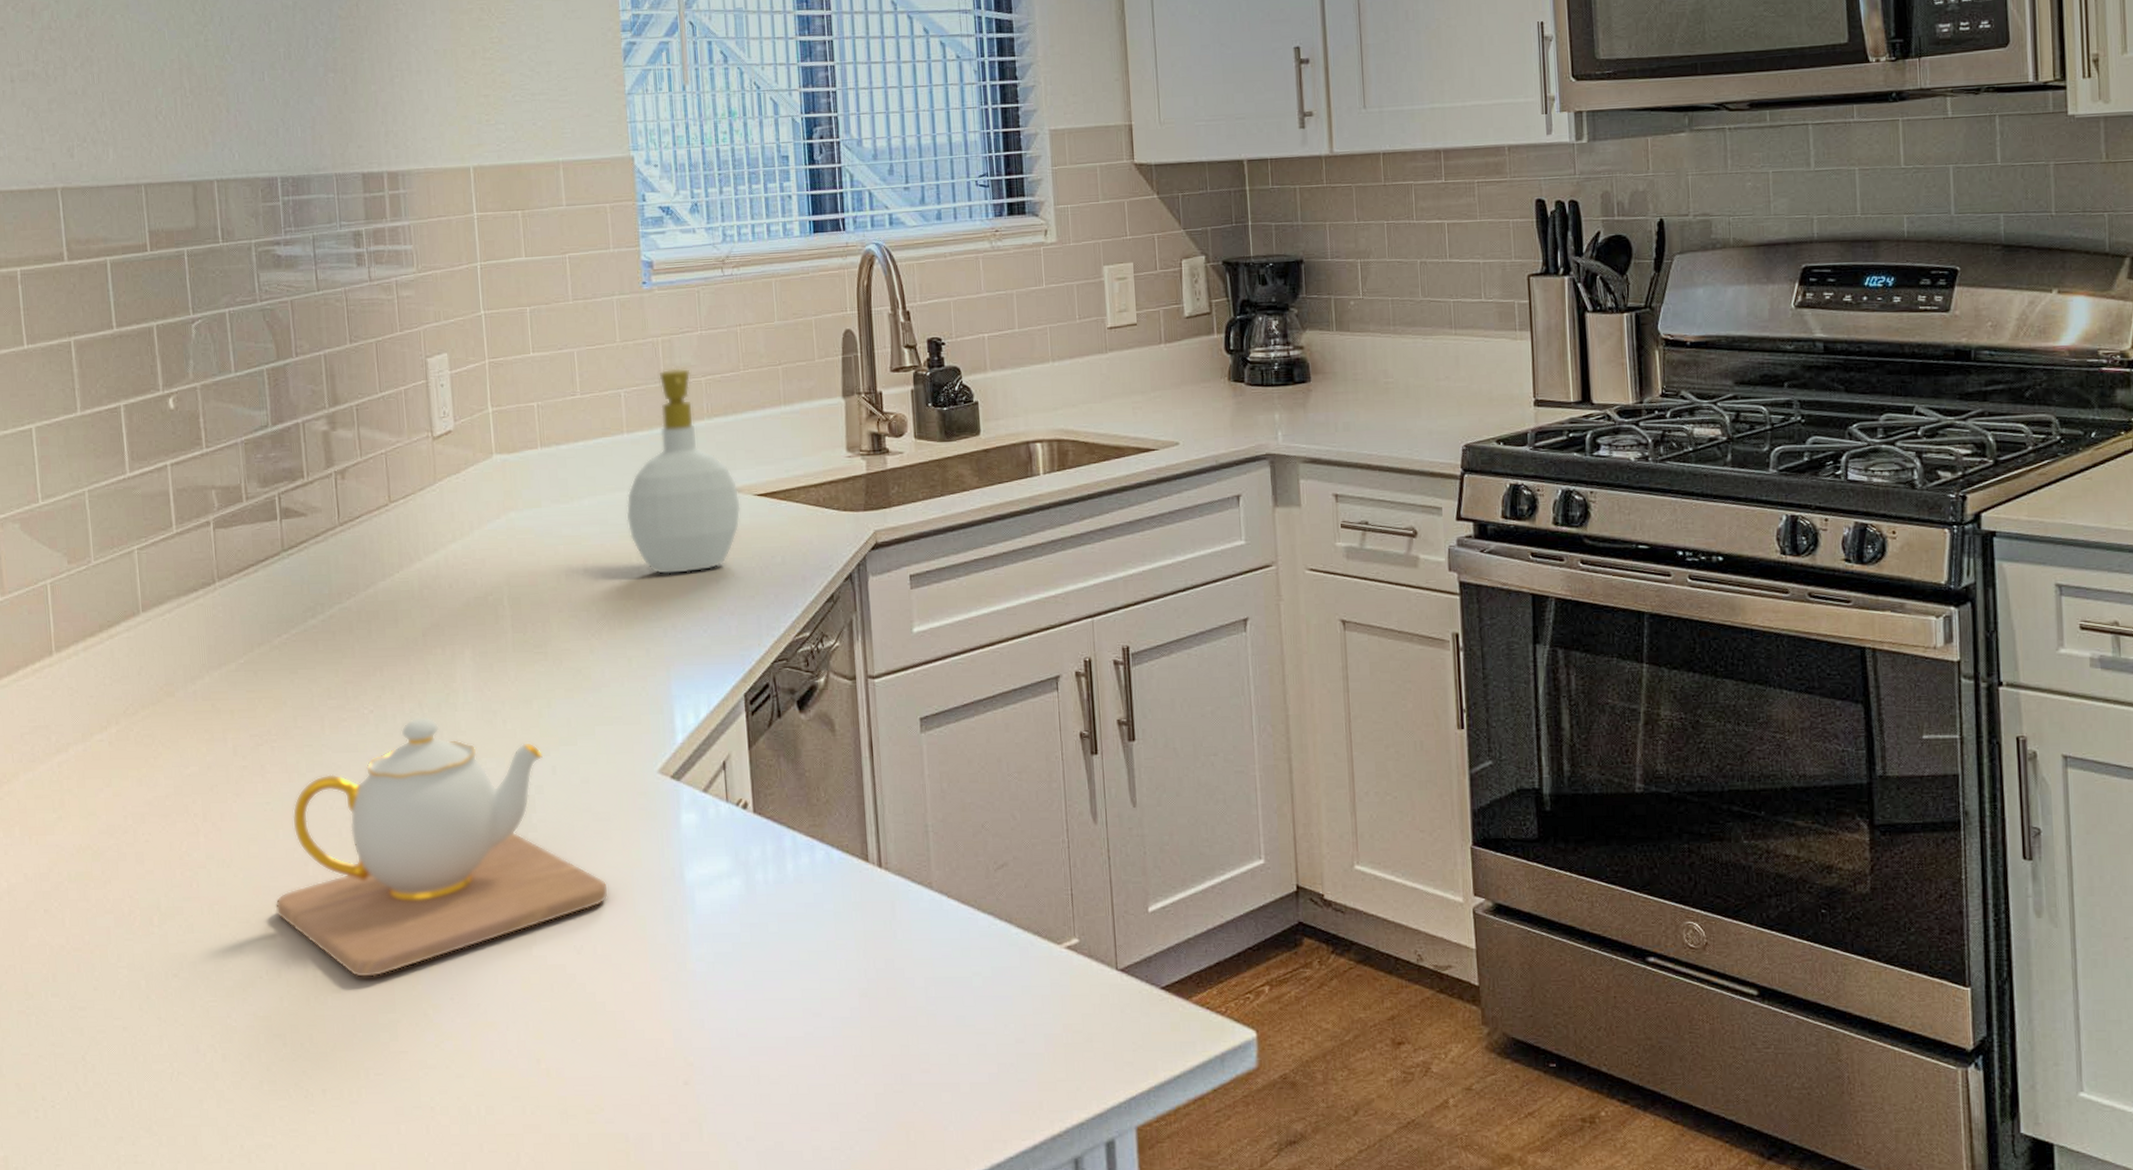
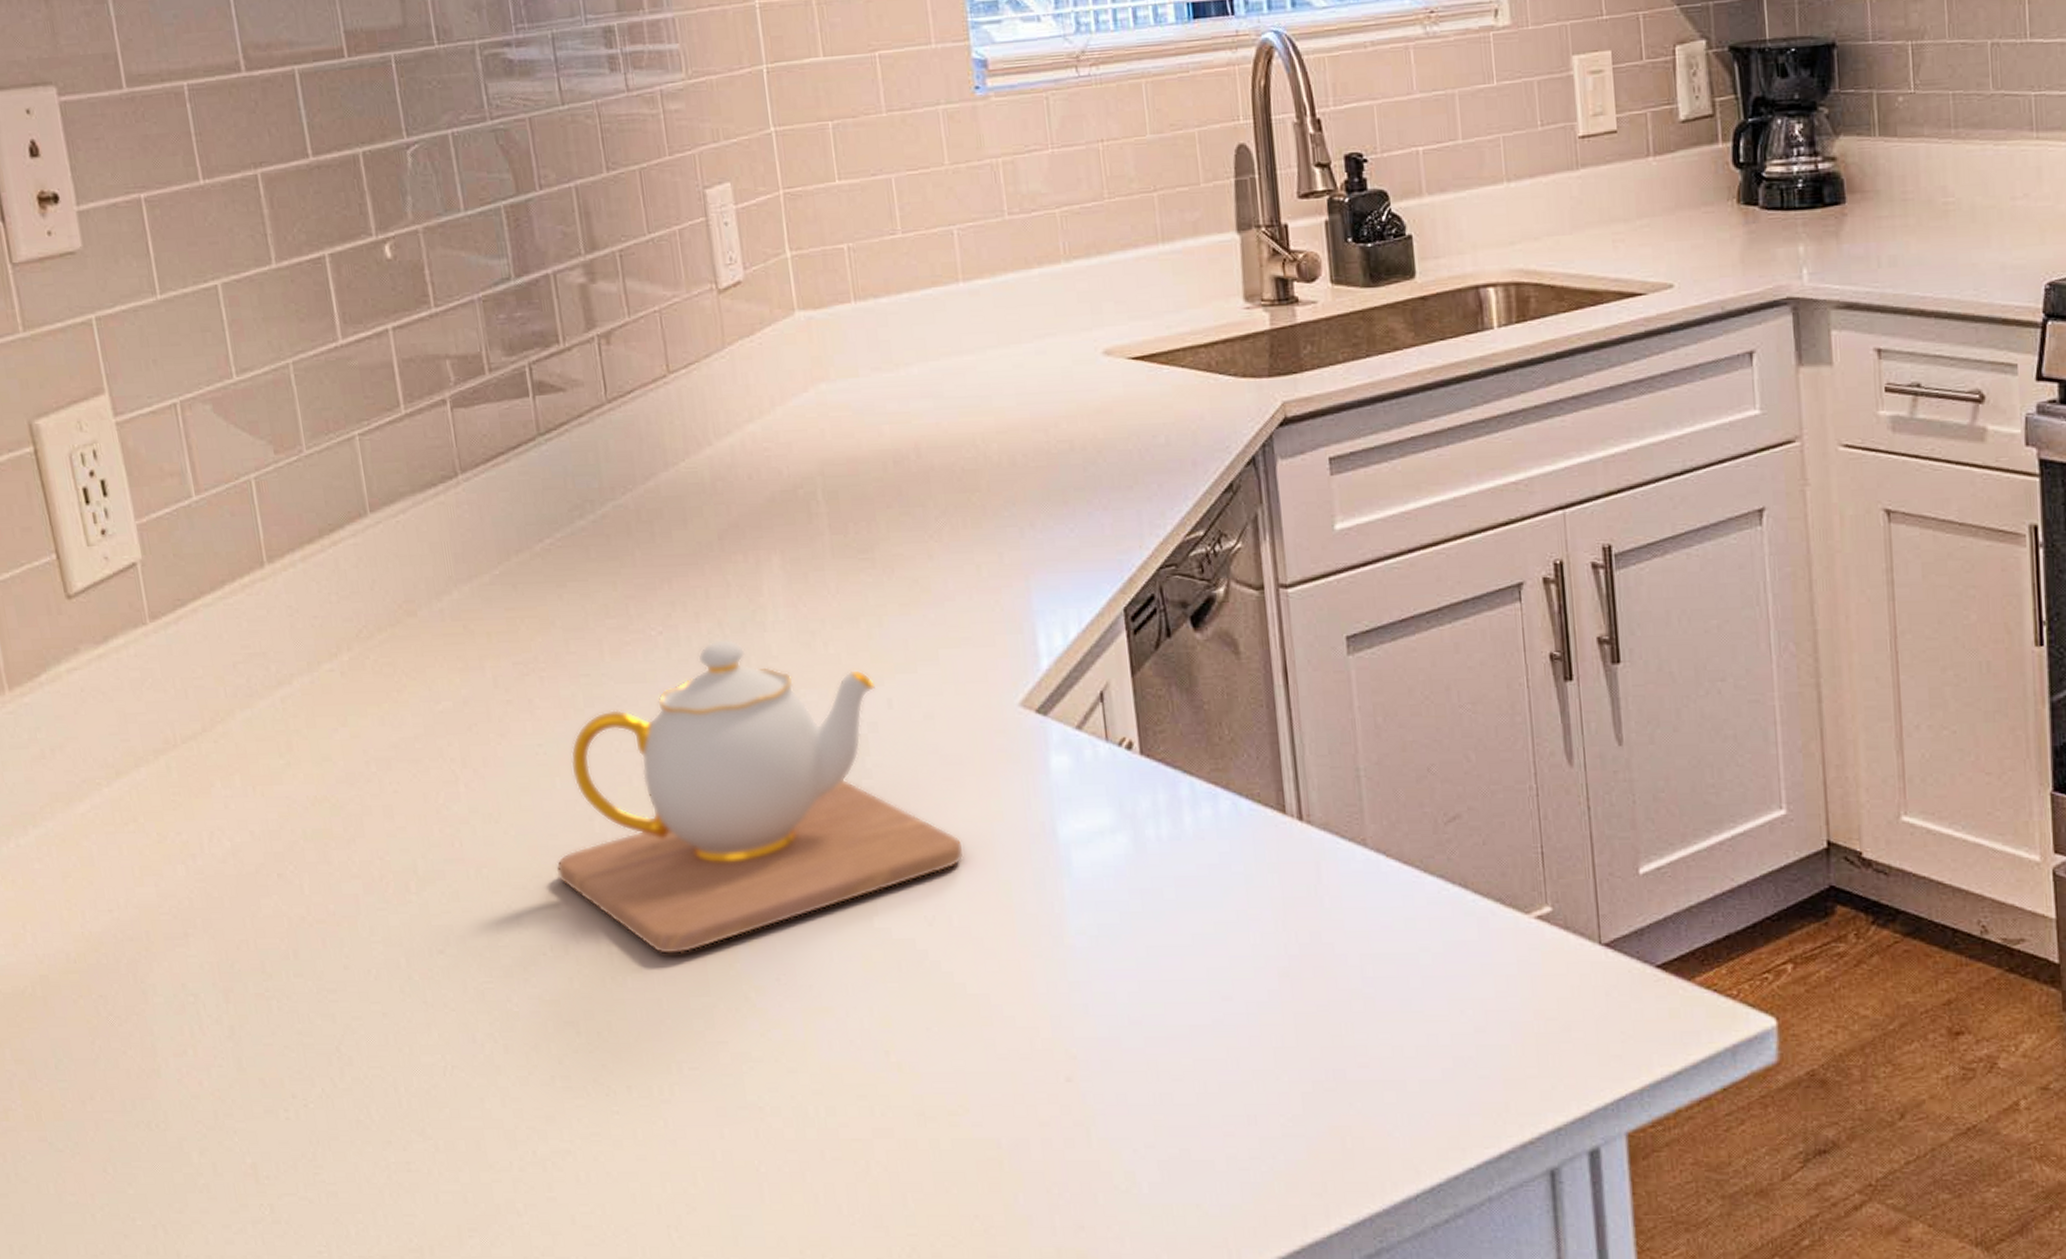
soap bottle: present [626,368,741,575] -> none [966,197,1112,461]

